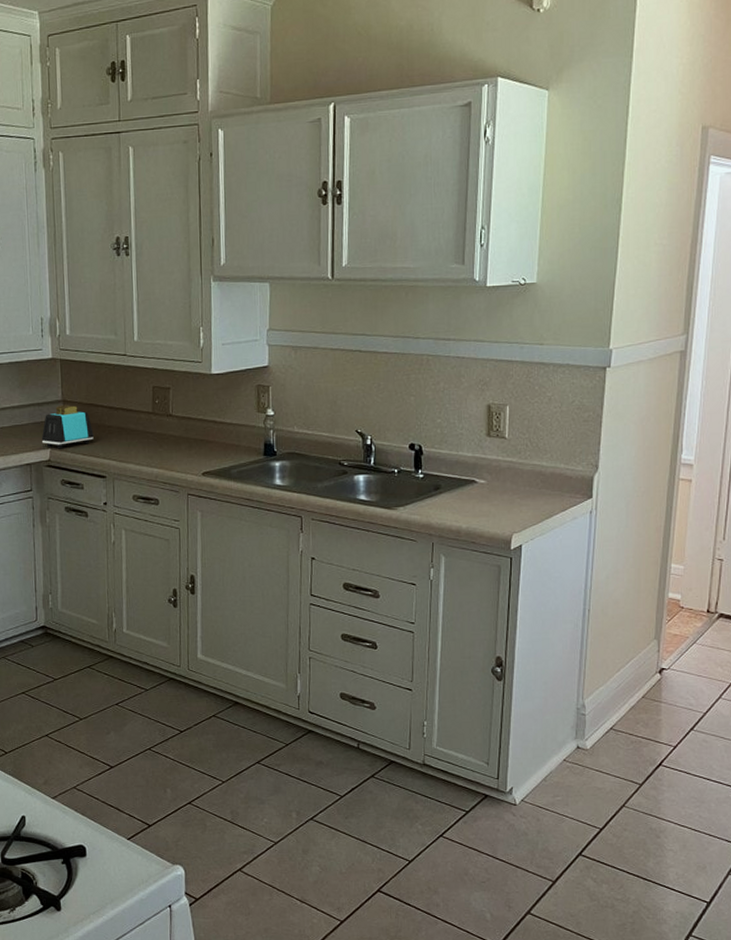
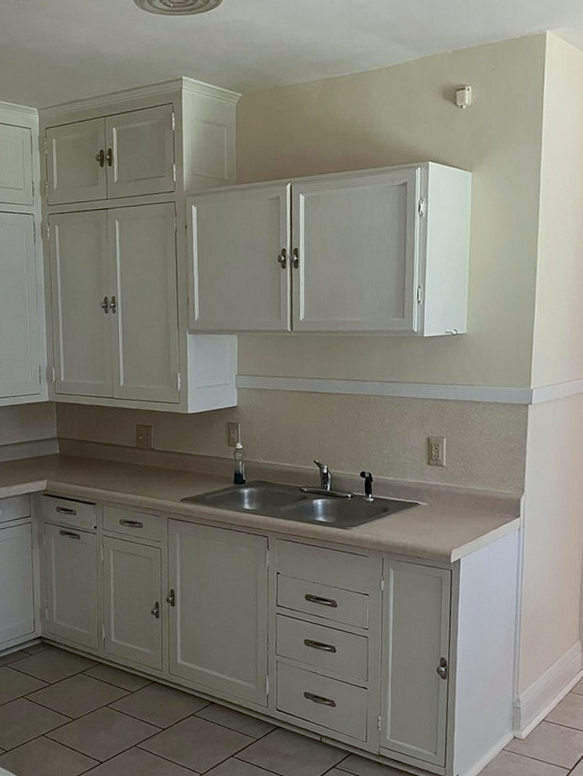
toaster: present [41,404,94,449] -> none [39,441,85,480]

